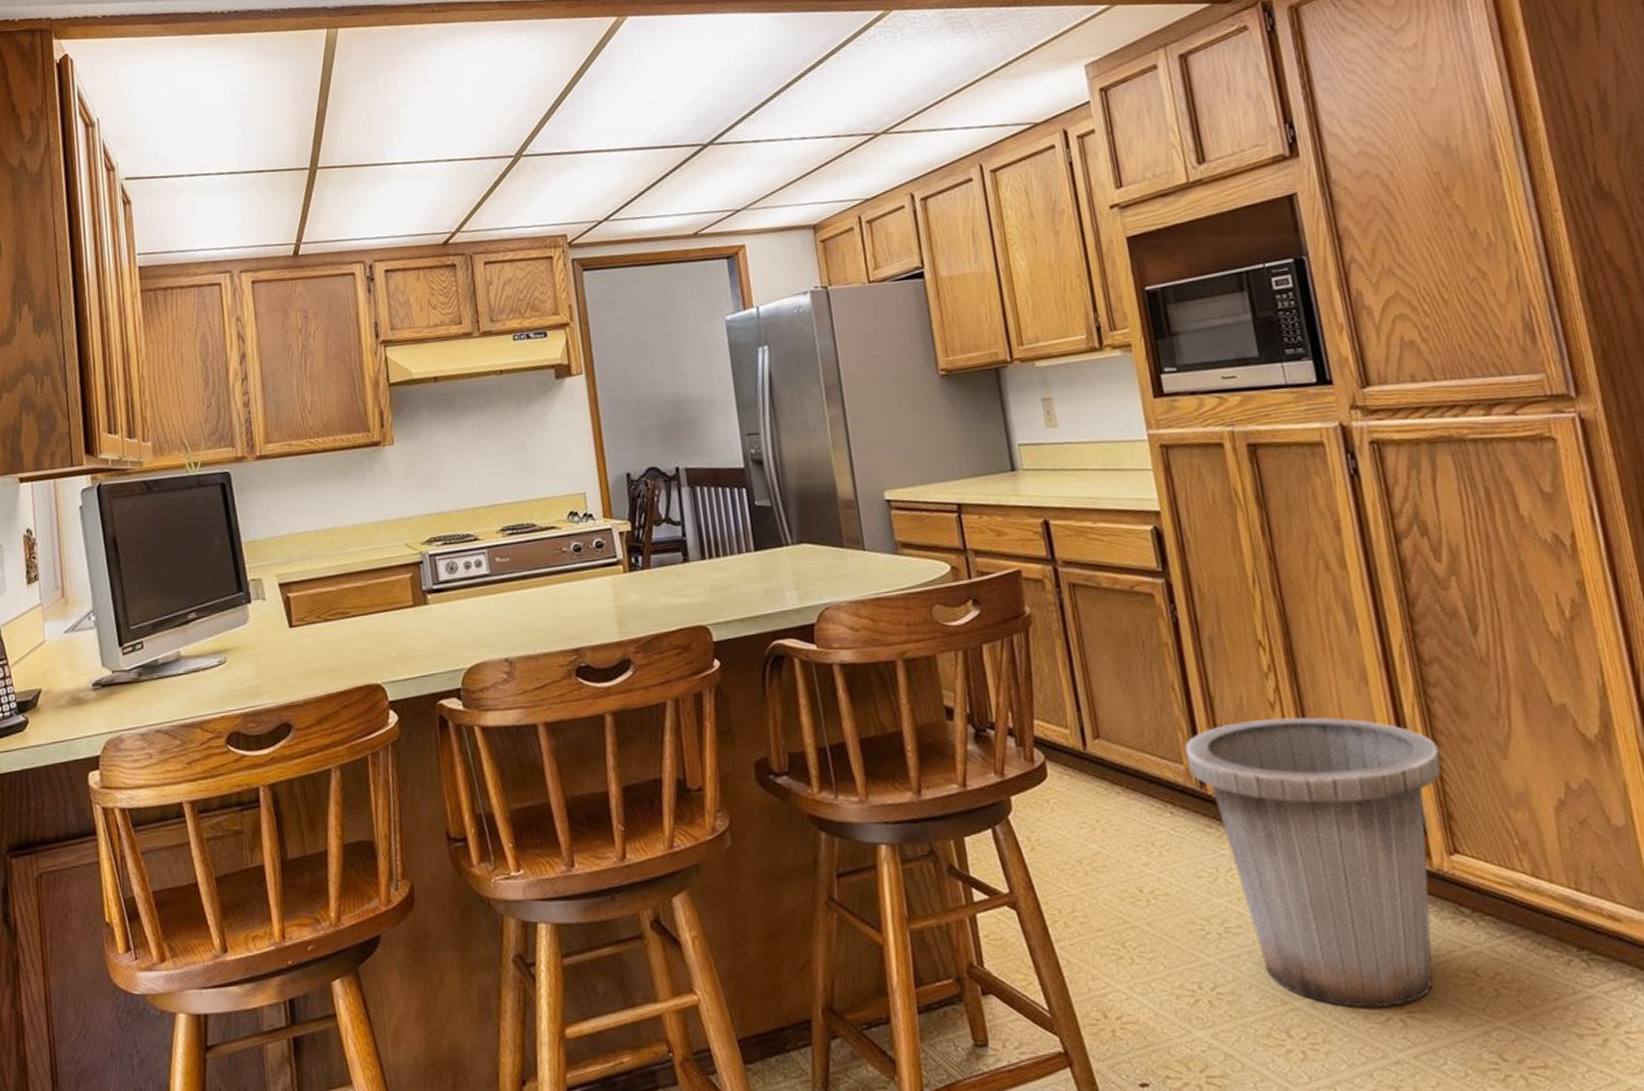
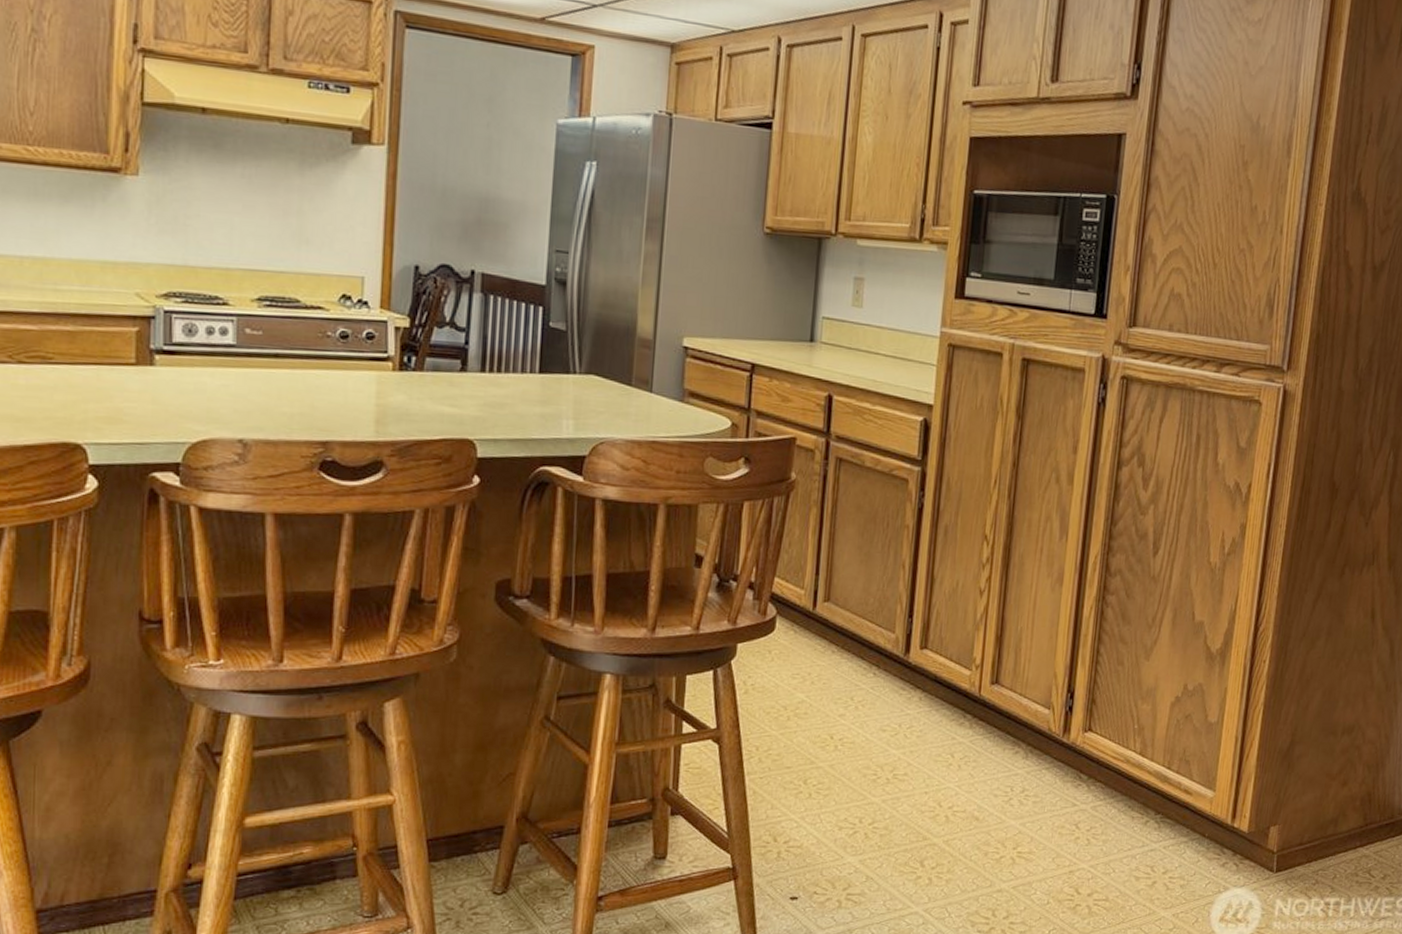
trash can: present [1185,717,1442,1008] -> none [899,603,1101,847]

